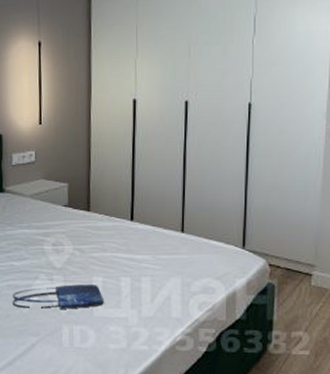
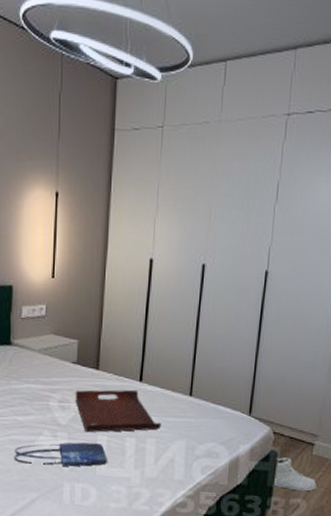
serving tray: none [68,229,156,275] -> present [75,389,162,433]
sneaker: none [272,289,317,324] -> present [273,457,316,492]

